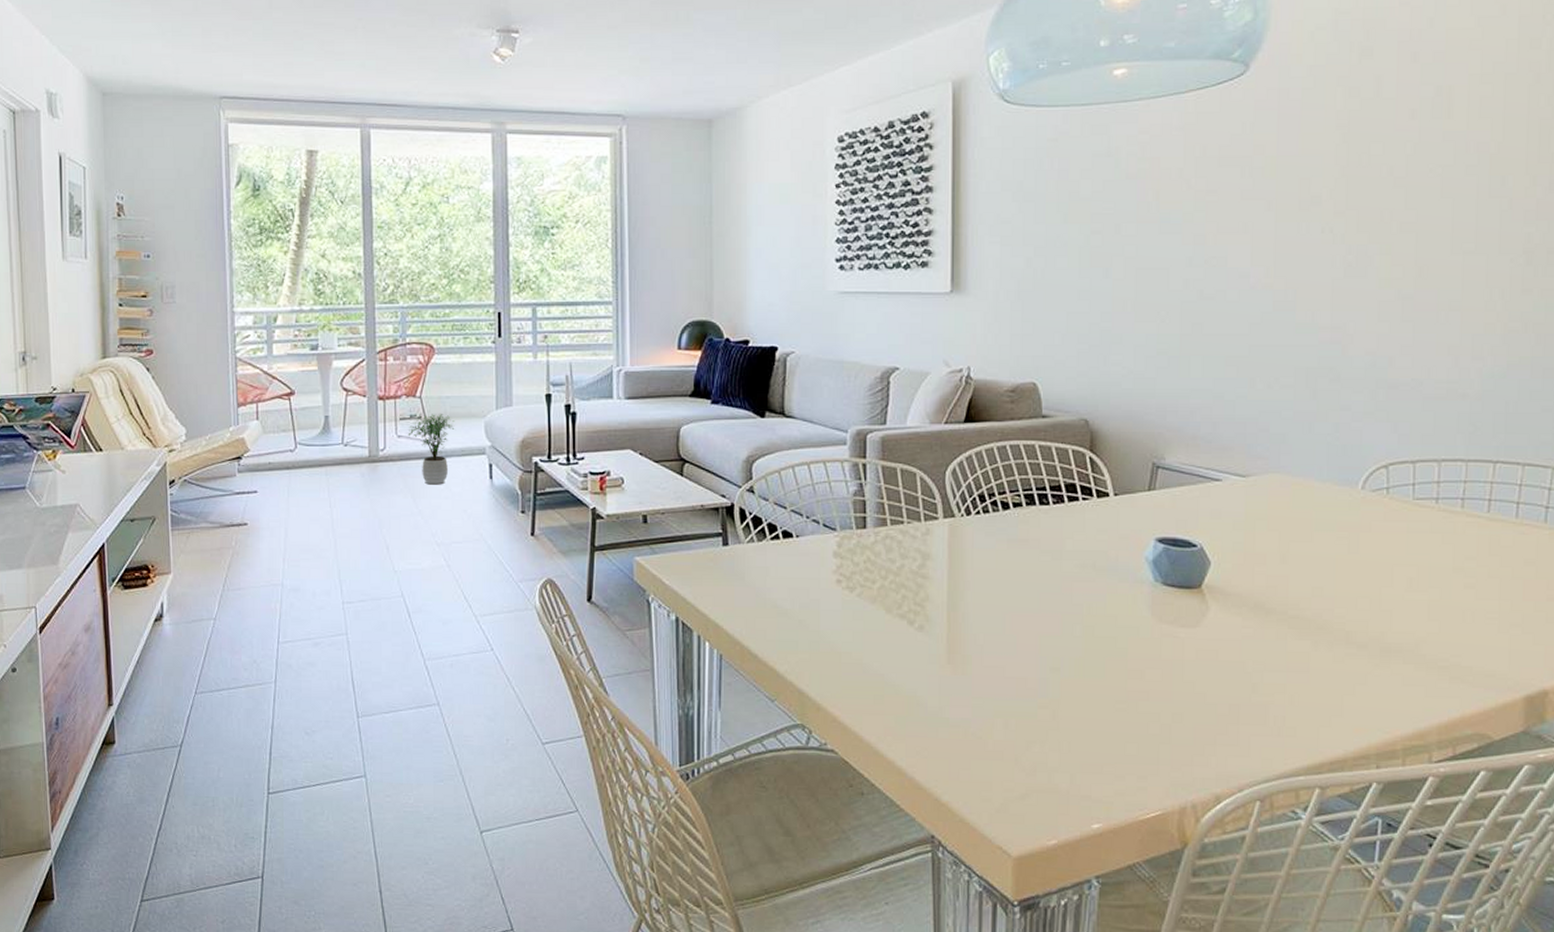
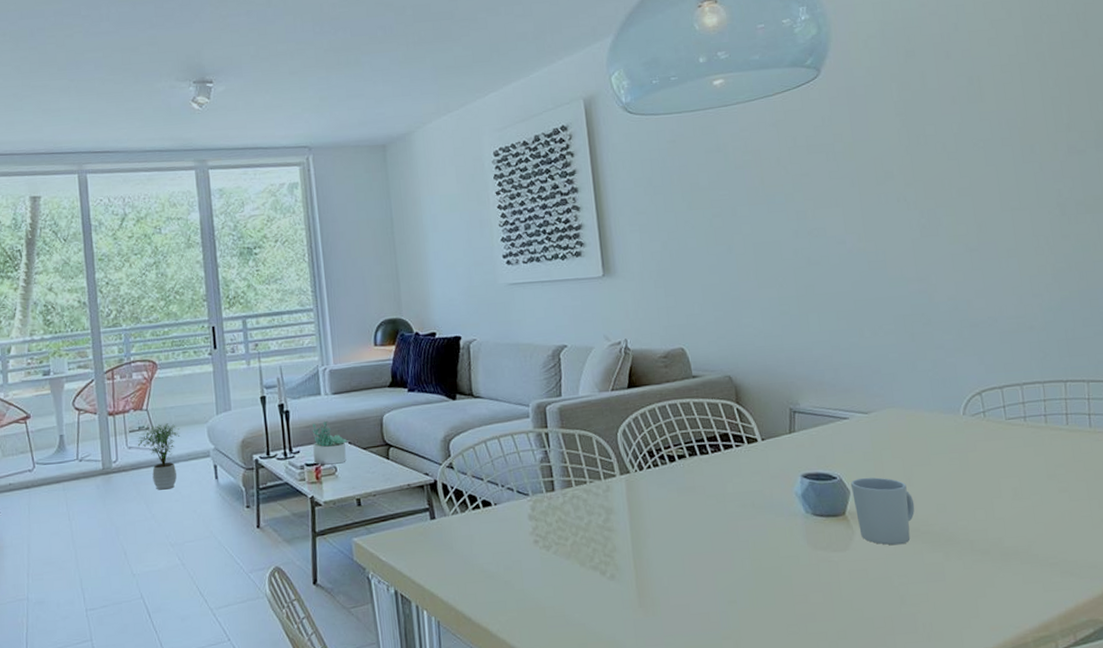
succulent plant: none [598,427,639,475] -> present [312,420,348,465]
mug: none [1213,548,1286,628] -> present [851,477,915,546]

